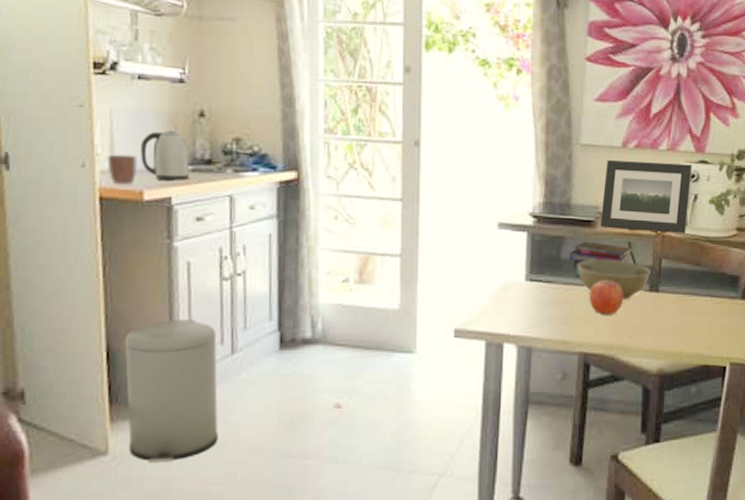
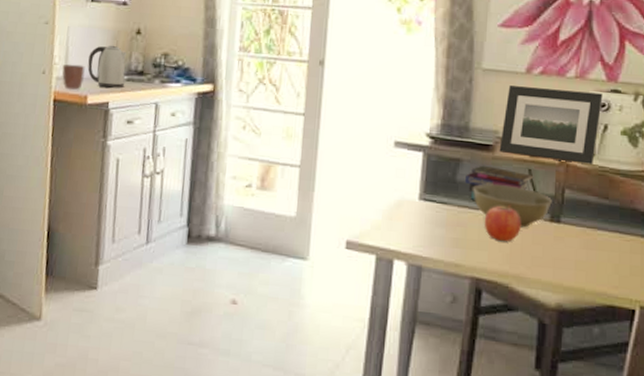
pedal bin: present [124,320,218,464] -> none [58,208,135,334]

